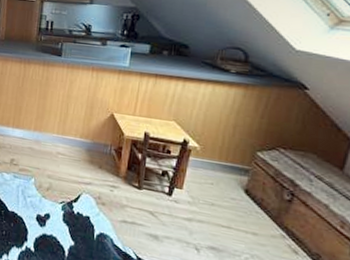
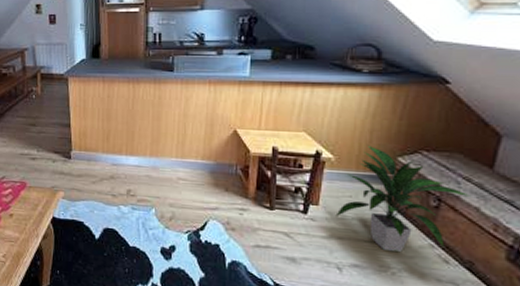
indoor plant: none [197,138,322,240] -> present [335,145,471,253]

